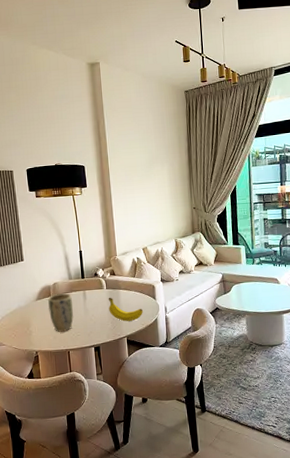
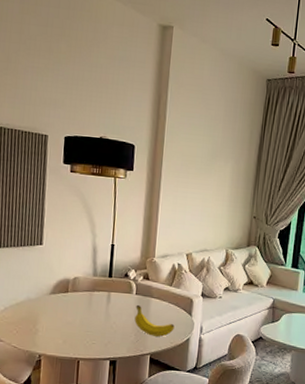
plant pot: present [48,293,74,332] -> none [62,290,93,337]

